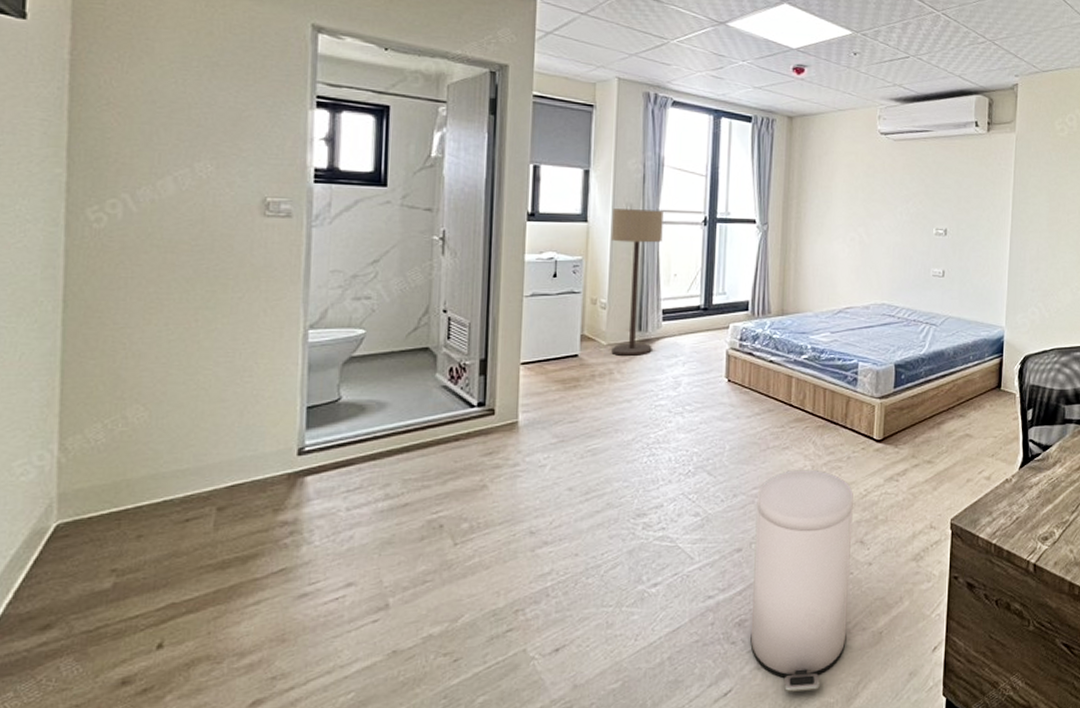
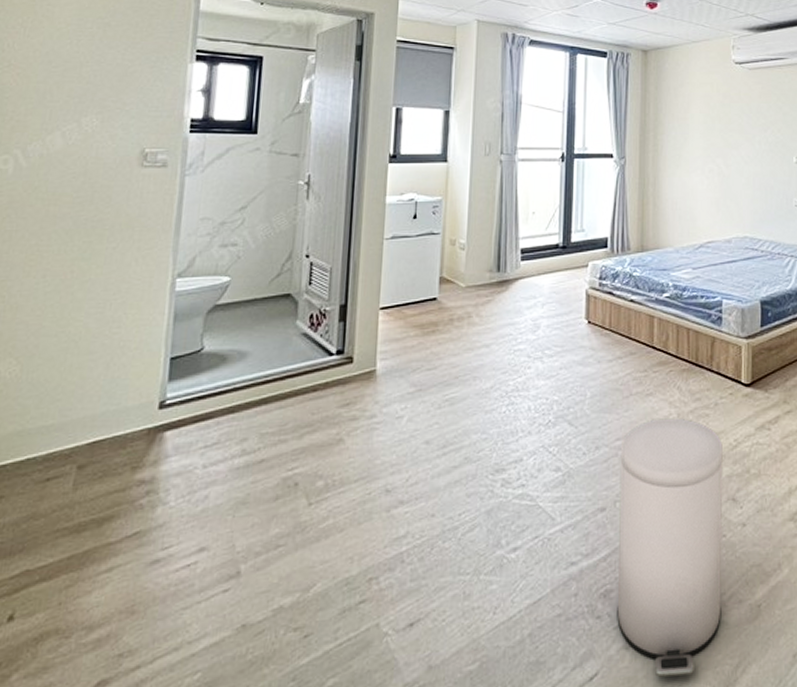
floor lamp: present [611,209,664,356] -> none [470,148,522,298]

